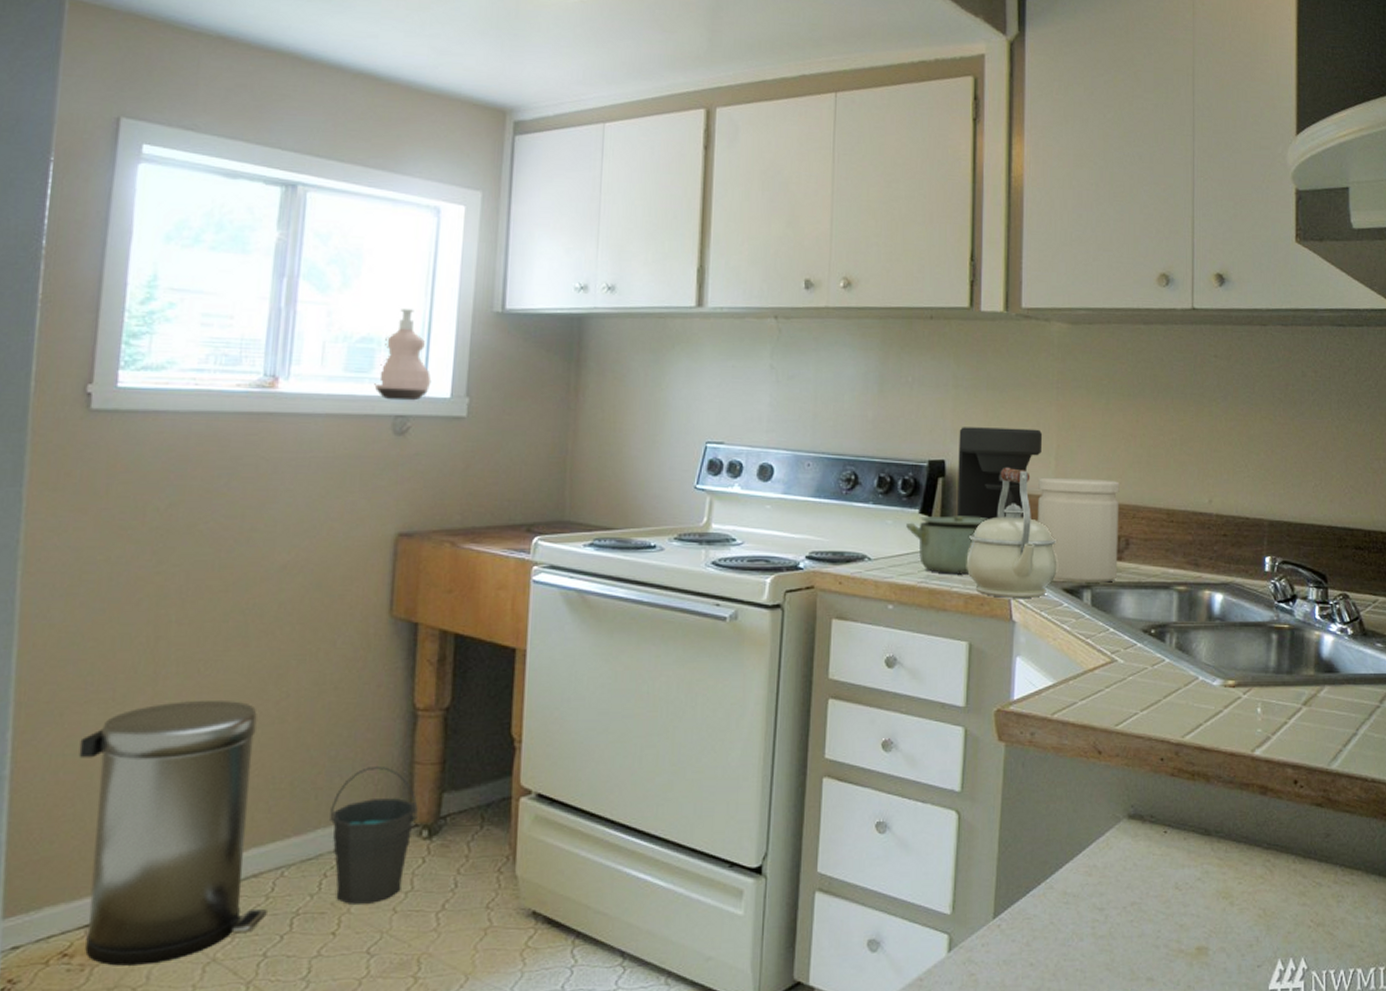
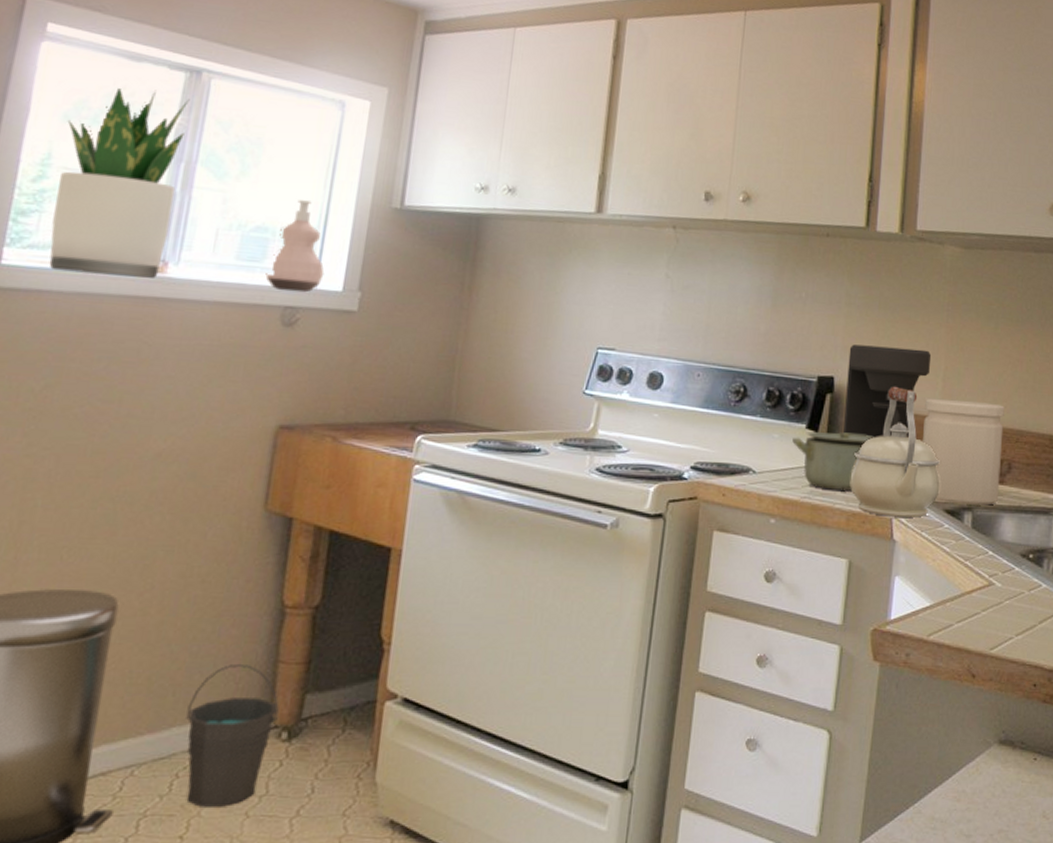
planter: none [163,207,287,394] -> present [49,88,190,278]

